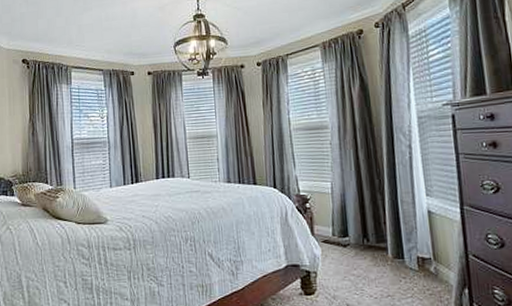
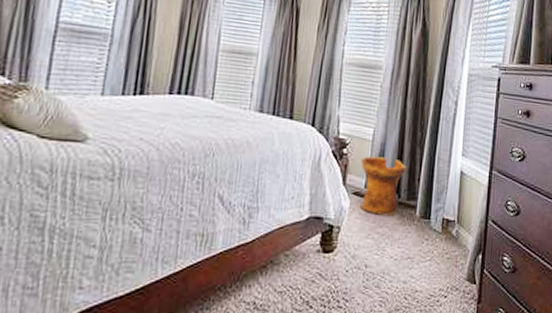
woven basket: none [324,206,371,260] -> present [359,156,406,217]

